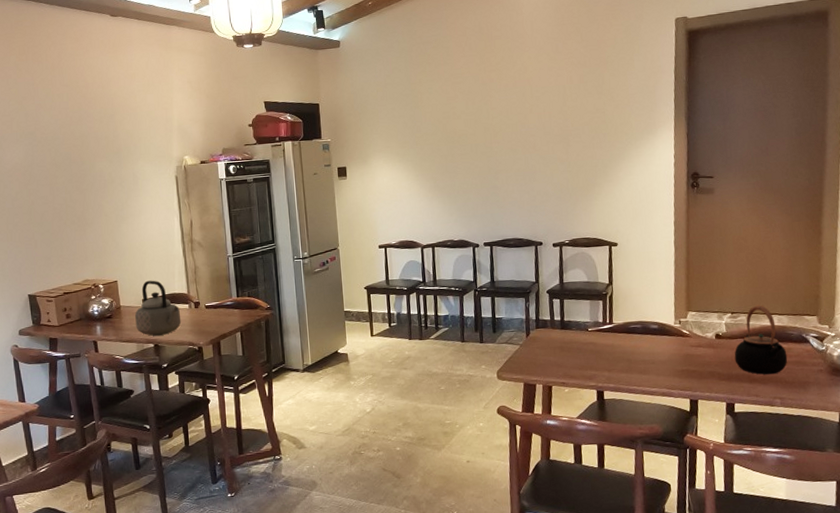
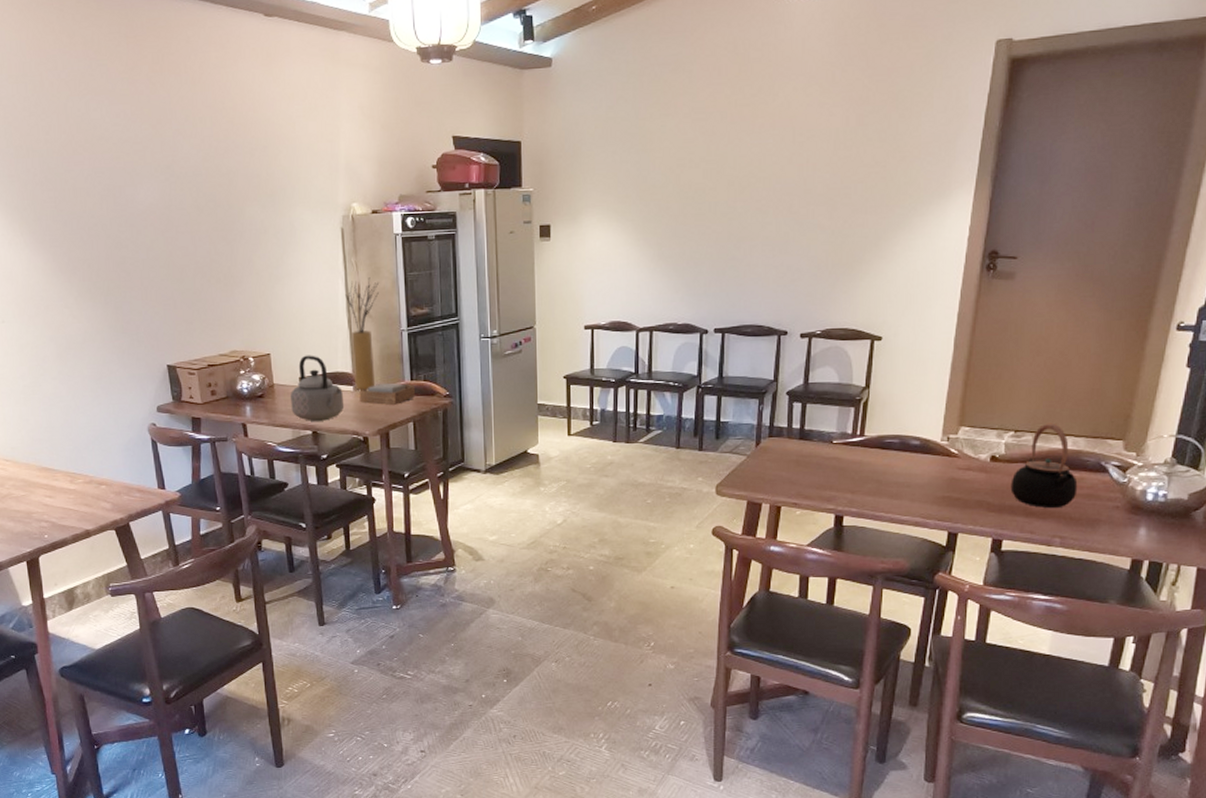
vase: none [180,214,208,308] -> present [345,277,379,391]
napkin holder: none [194,300,242,319] -> present [359,382,416,406]

